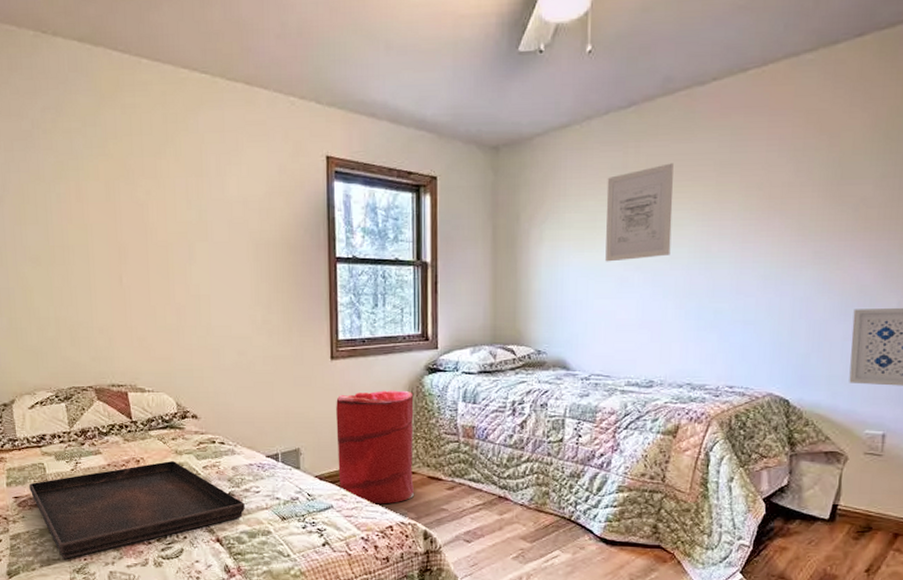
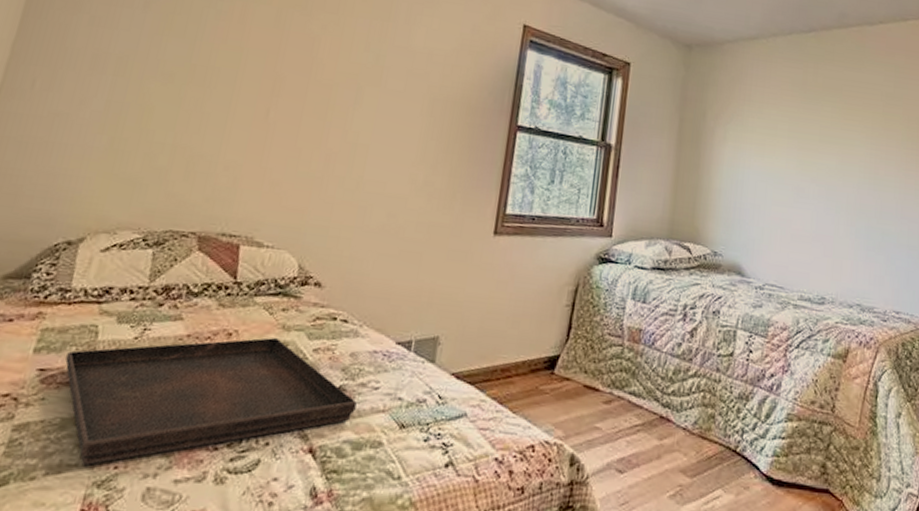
laundry hamper: present [336,390,414,504] -> none [478,276,580,417]
wall art: present [605,163,674,262] -> none [784,87,847,173]

